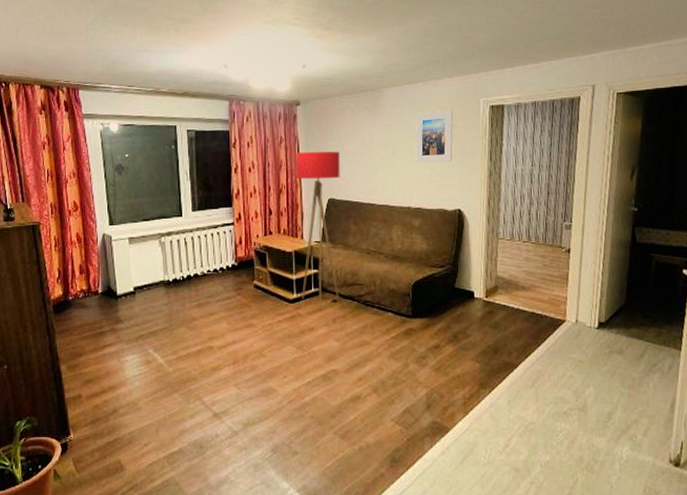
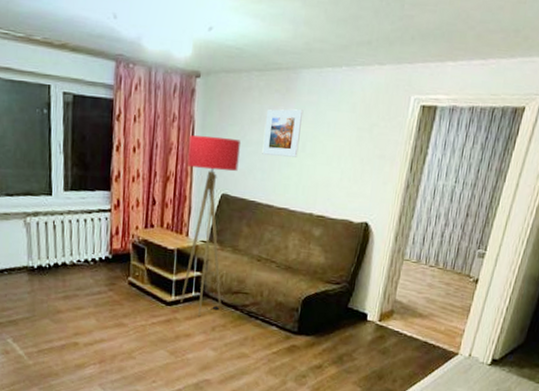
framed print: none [358,121,391,161] -> present [262,109,304,158]
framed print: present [415,109,454,162] -> none [326,104,378,167]

